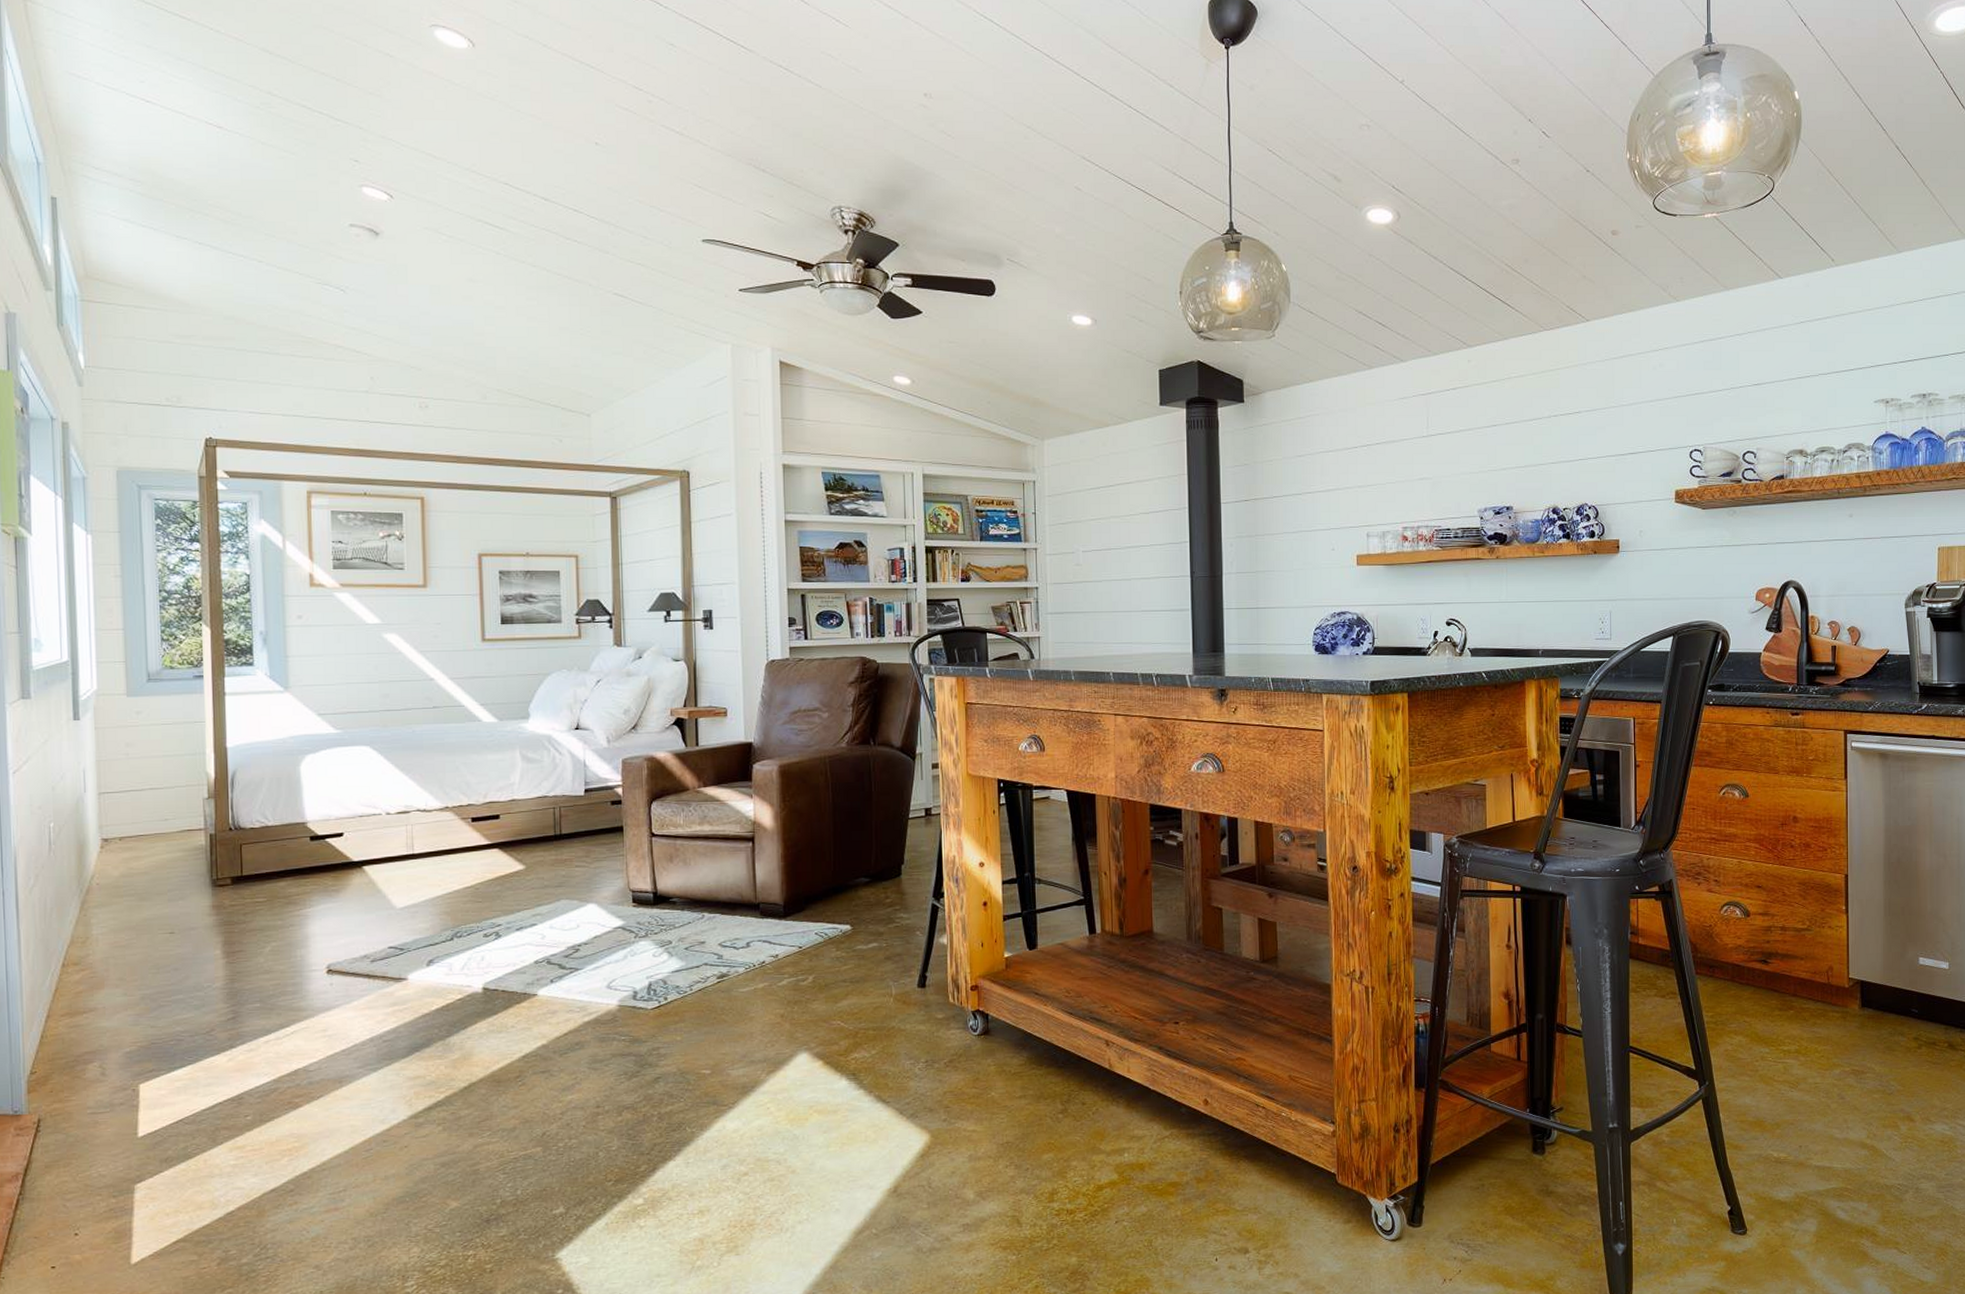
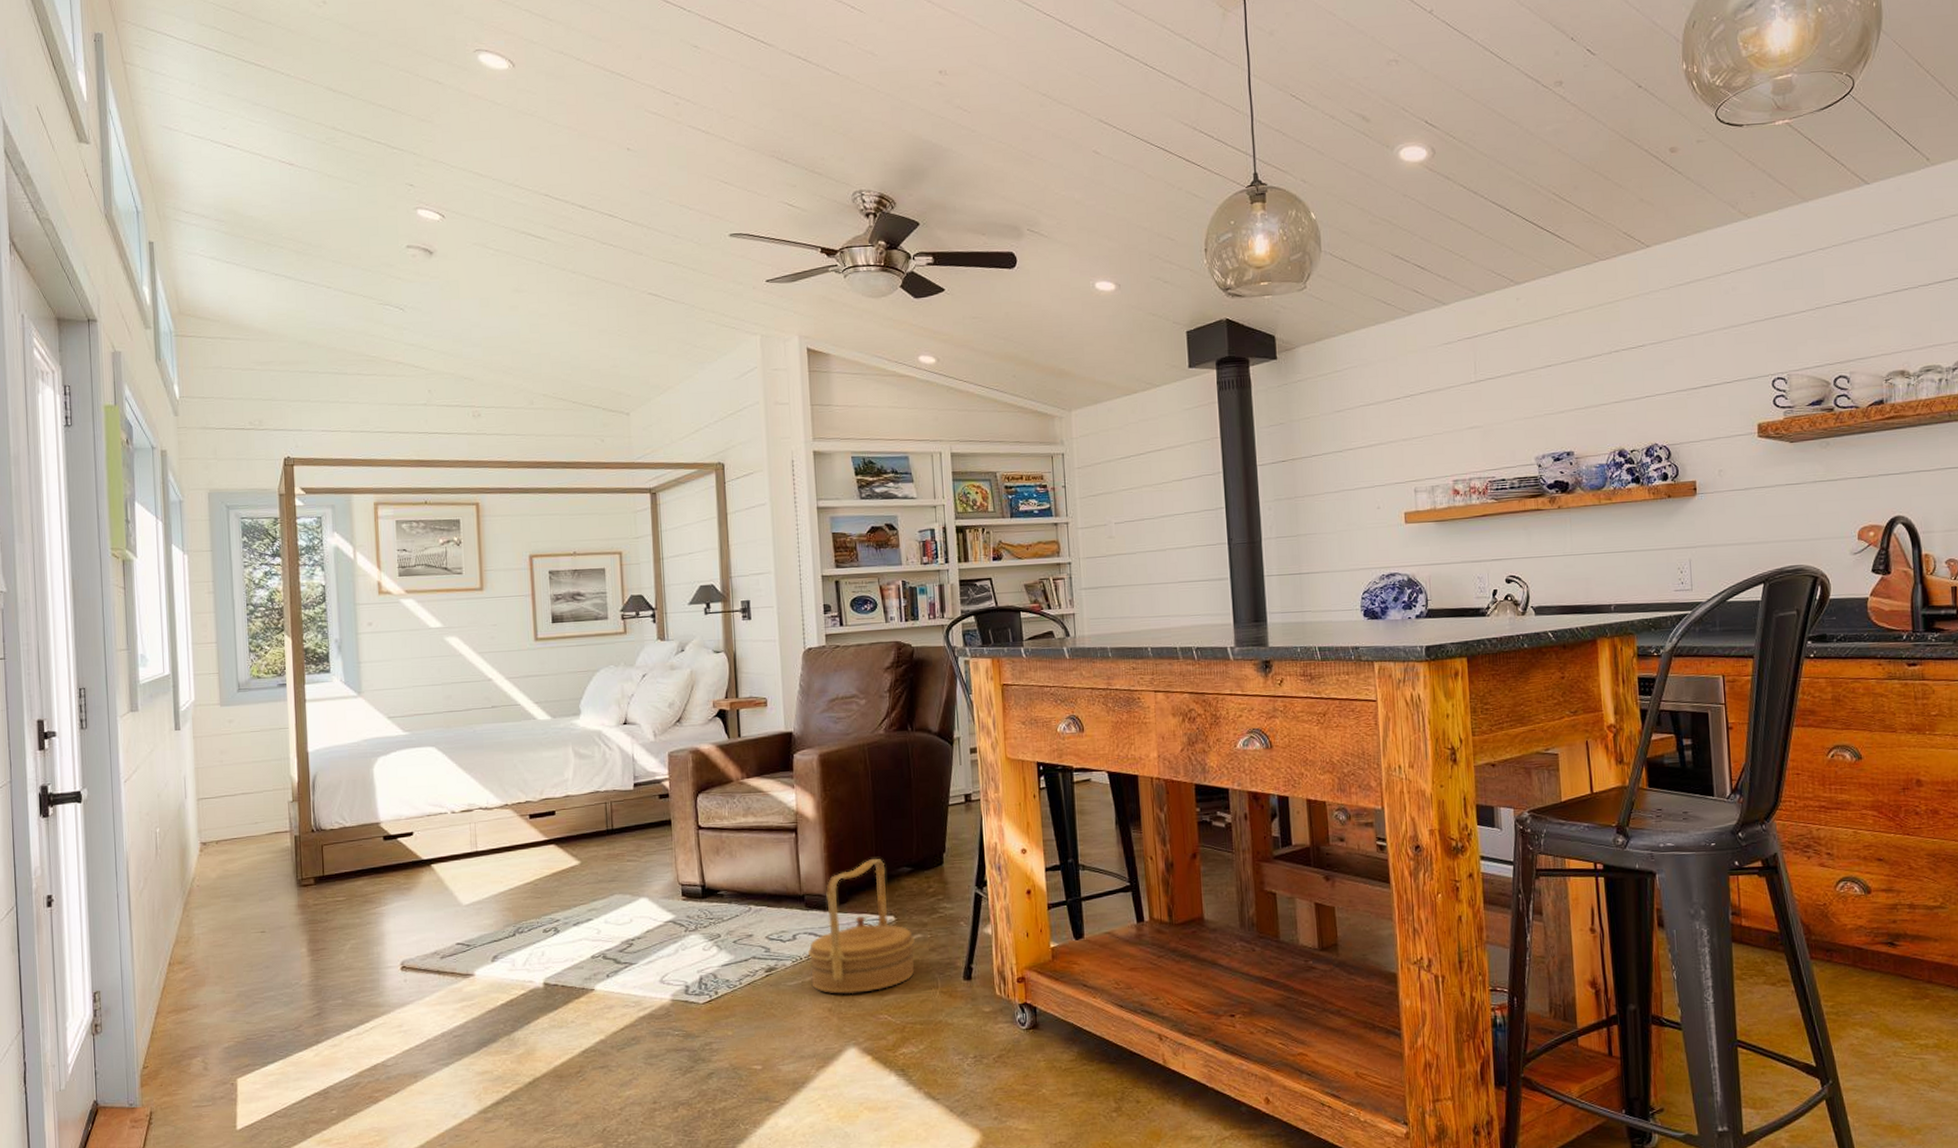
basket: none [761,868,870,1001] -> present [807,858,915,995]

